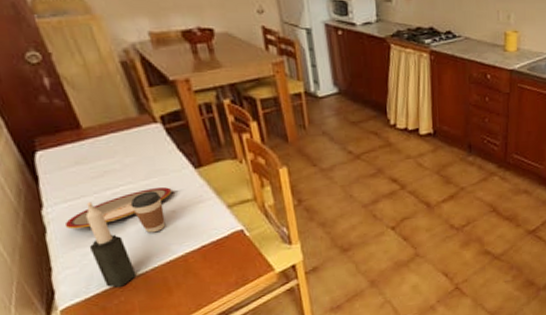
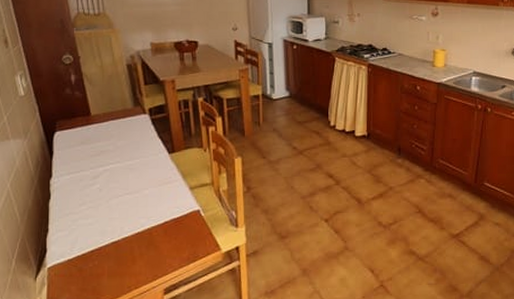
plate: present [64,187,172,229] -> none [64,168,149,198]
candle: present [85,202,137,287] -> none [79,176,110,252]
coffee cup: present [130,191,166,233] -> none [116,170,140,206]

